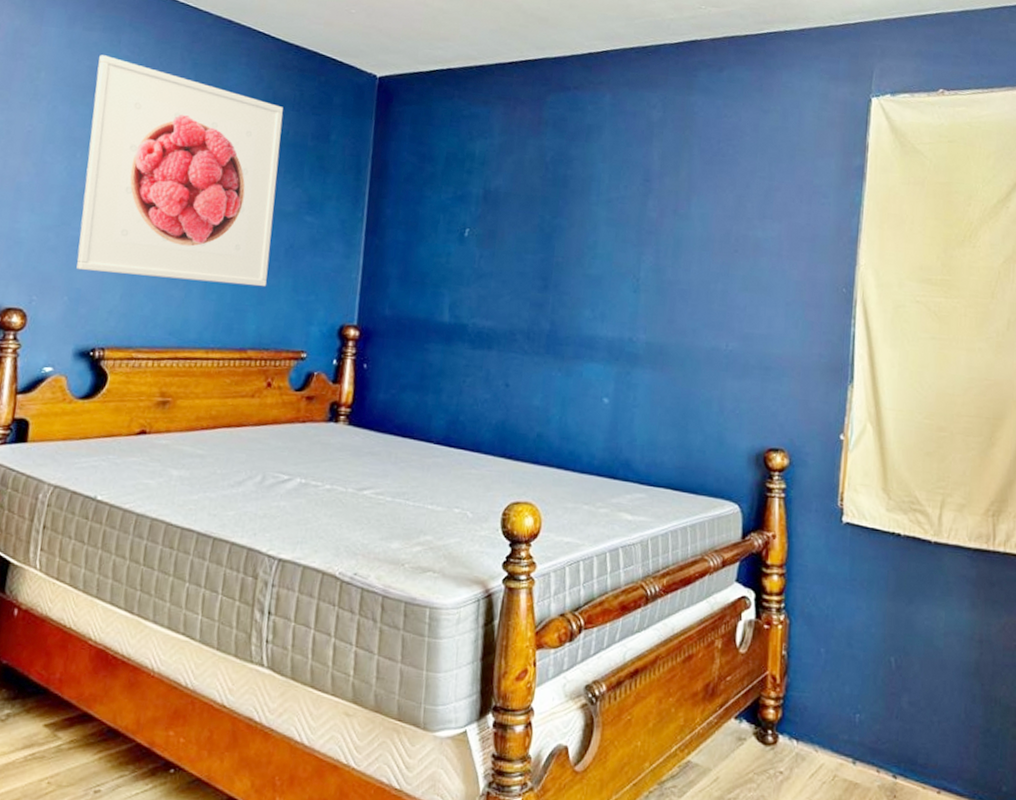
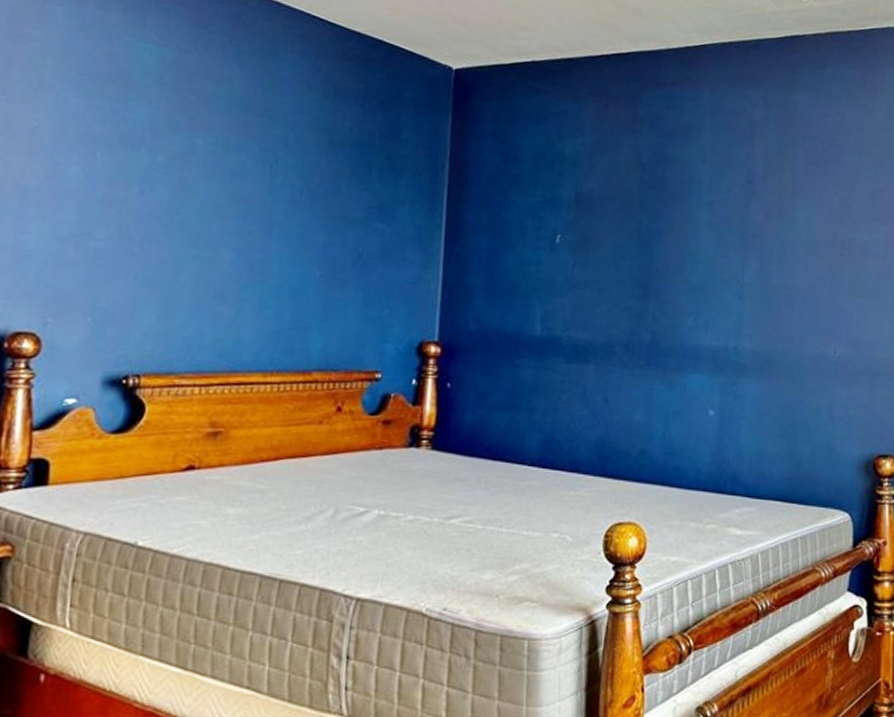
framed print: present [76,55,283,287] -> none [101,39,346,302]

